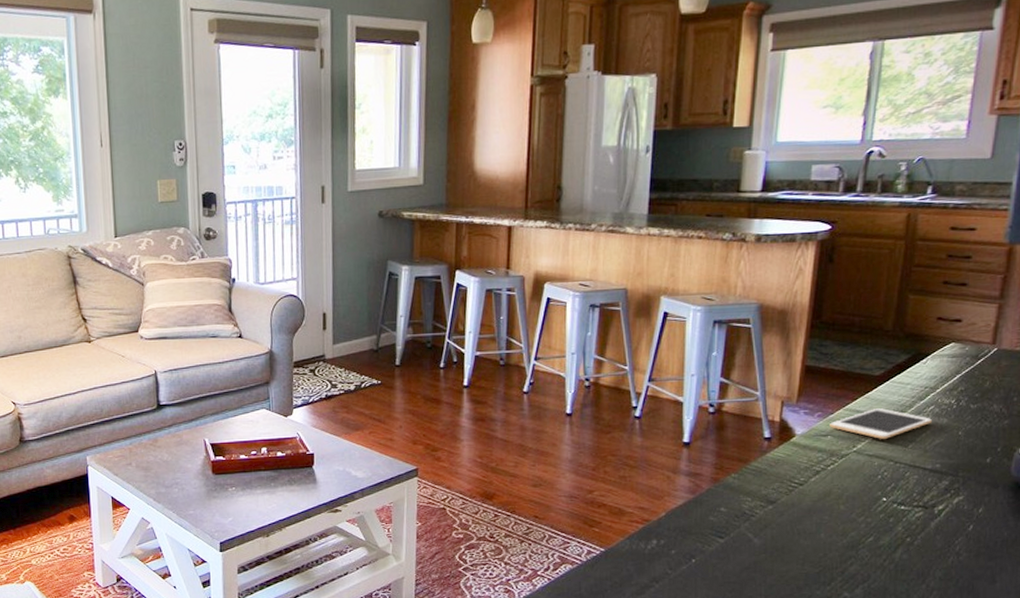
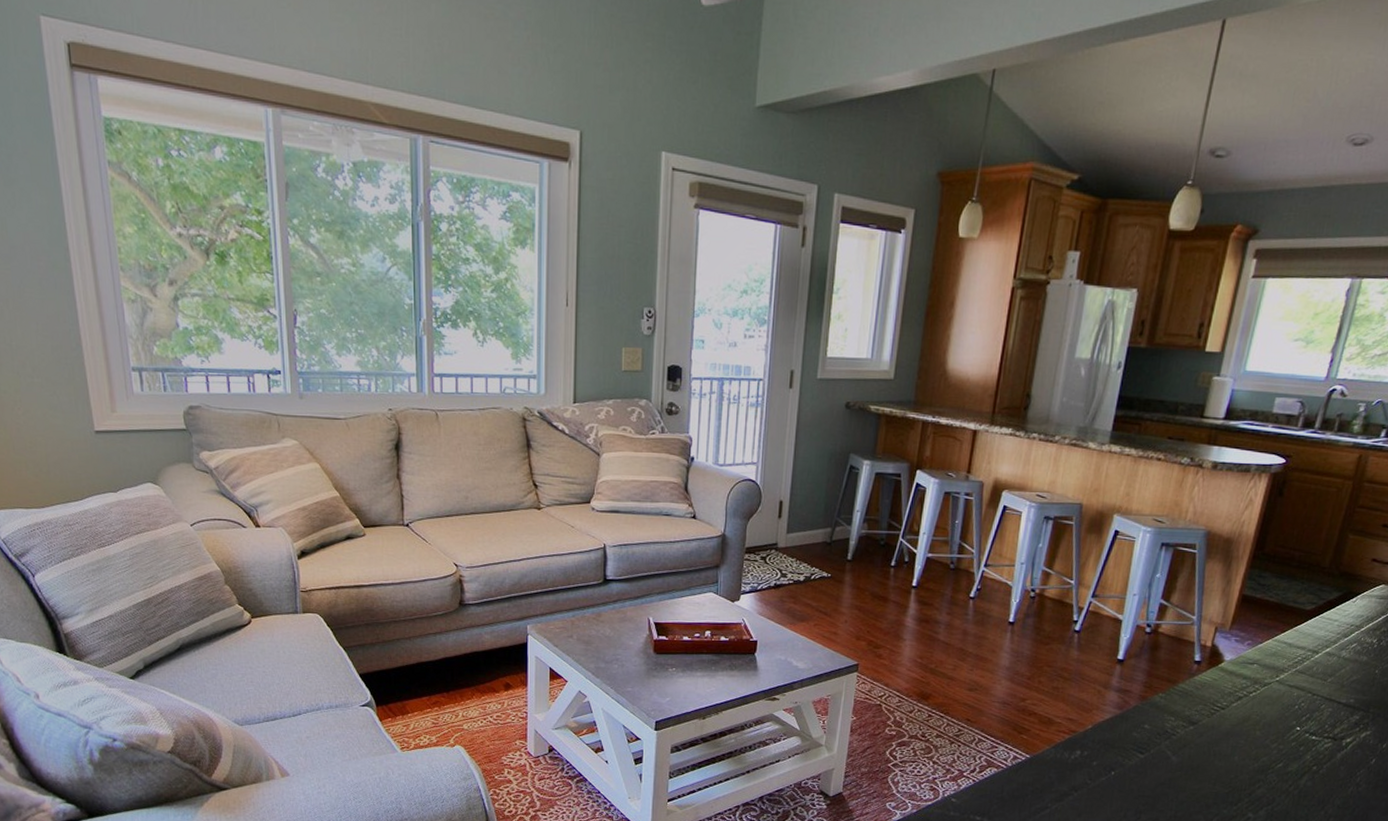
cell phone: present [830,408,932,439] -> none [1257,642,1353,671]

